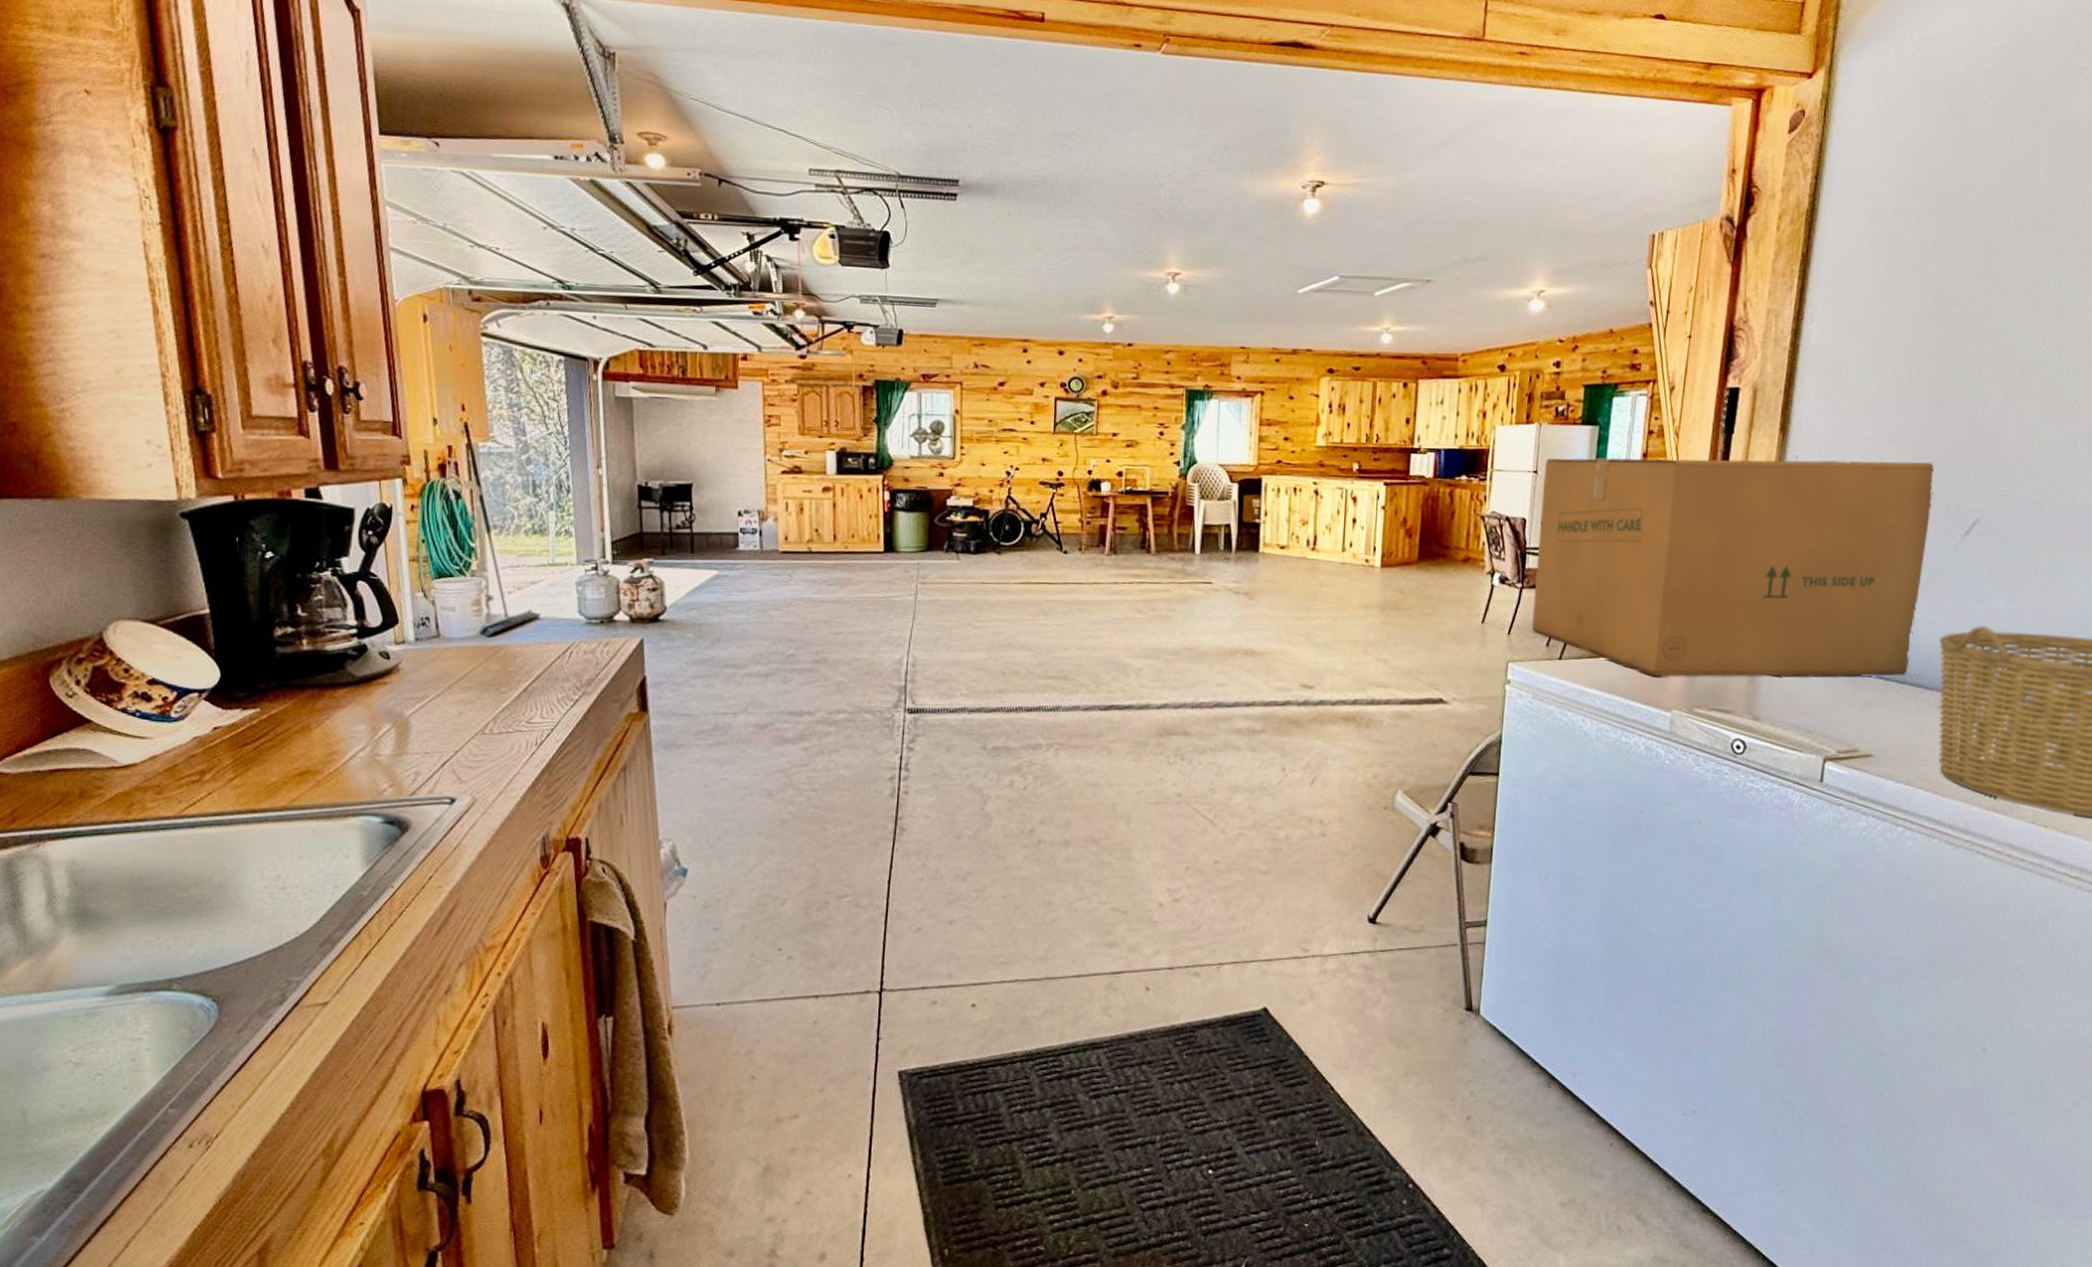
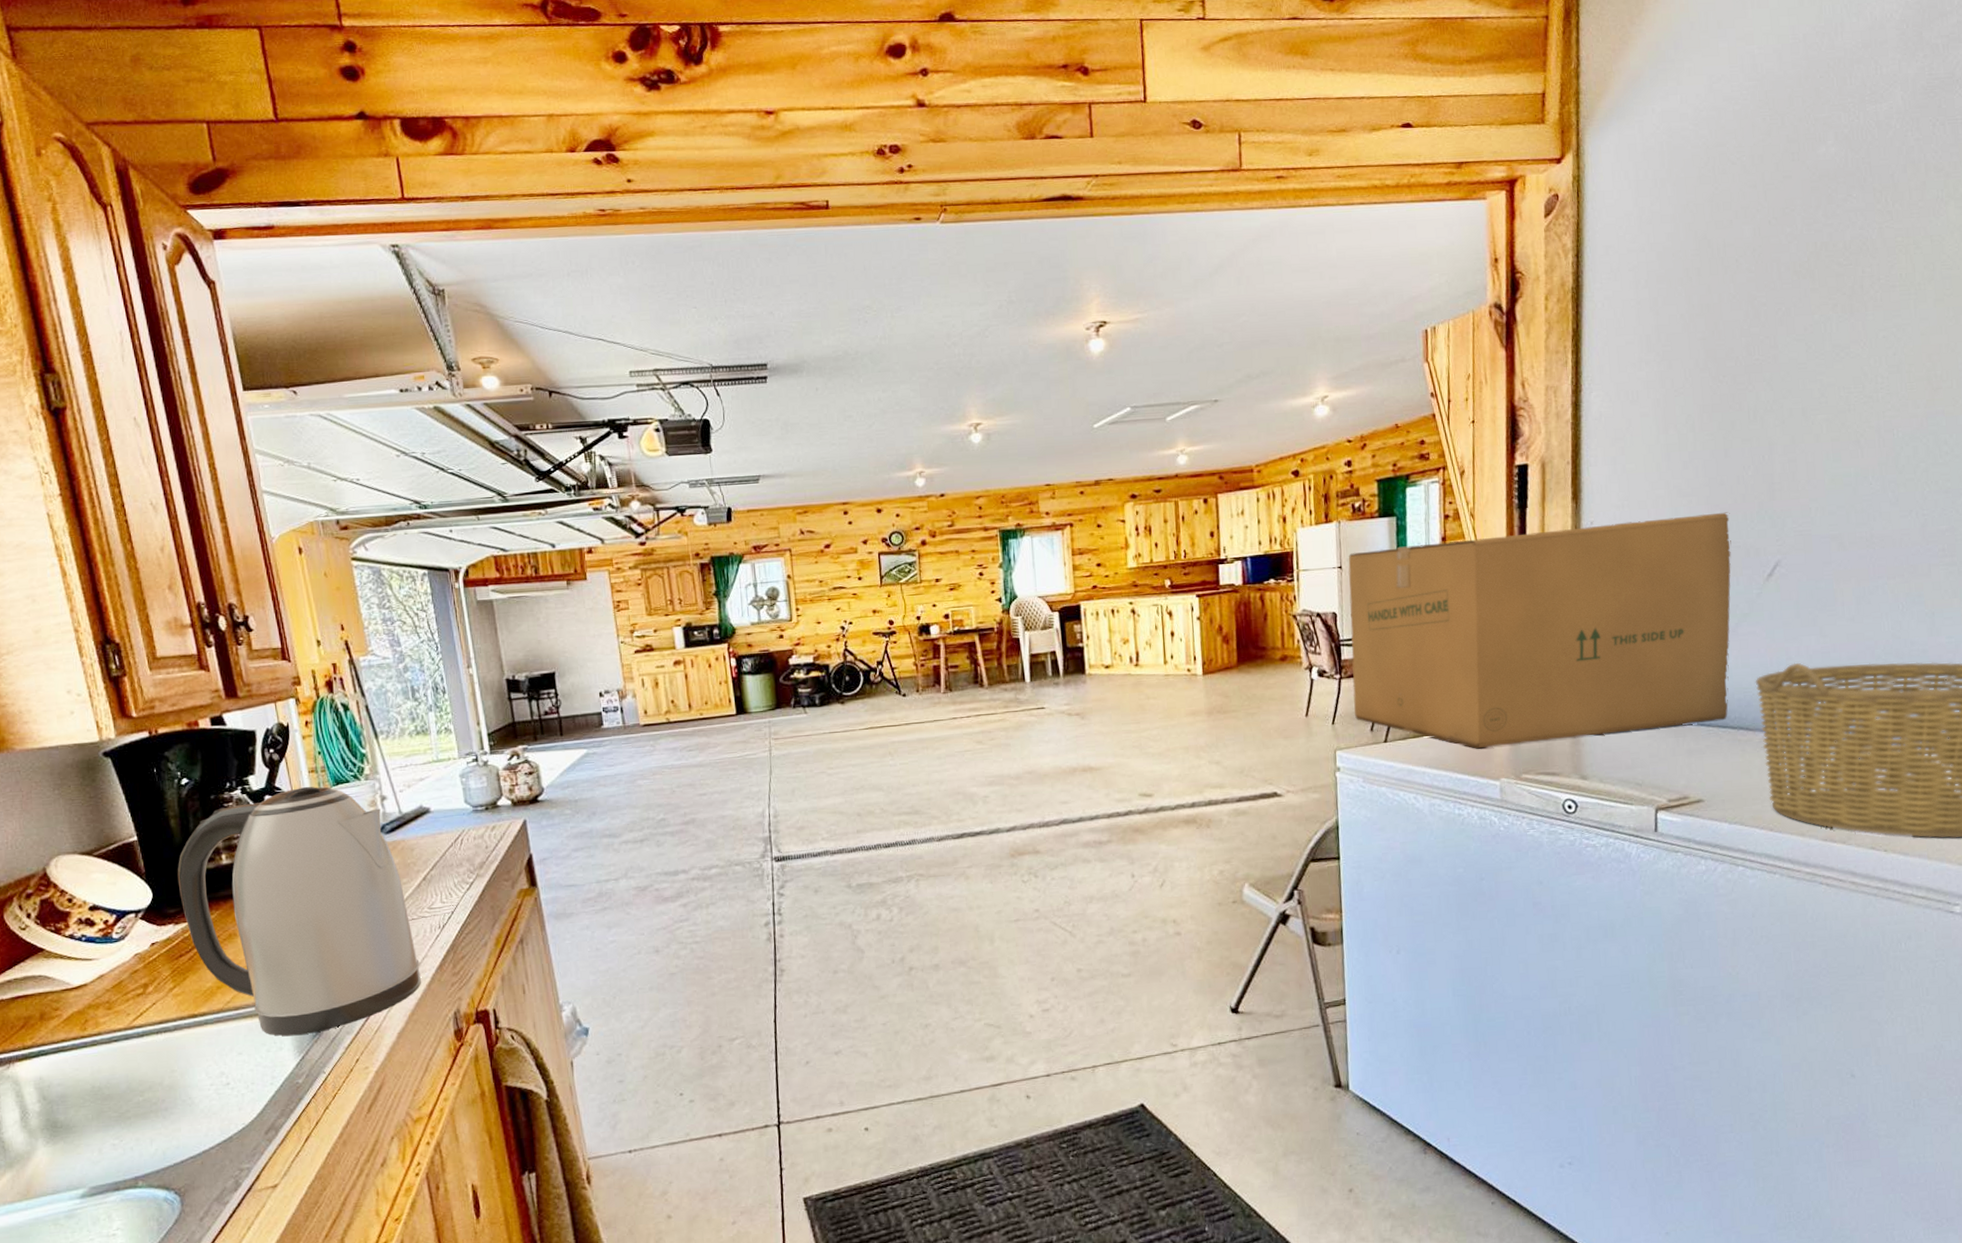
kettle: none [250,575,511,844] -> present [177,786,422,1036]

